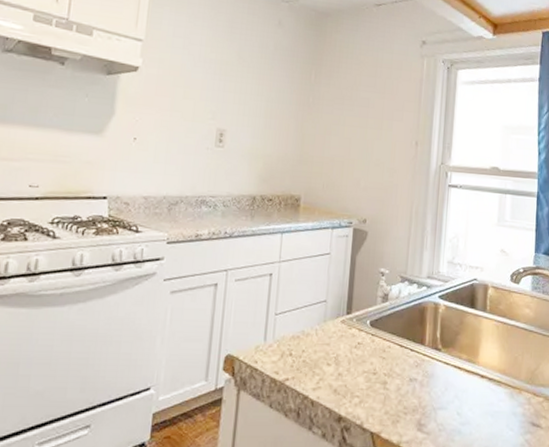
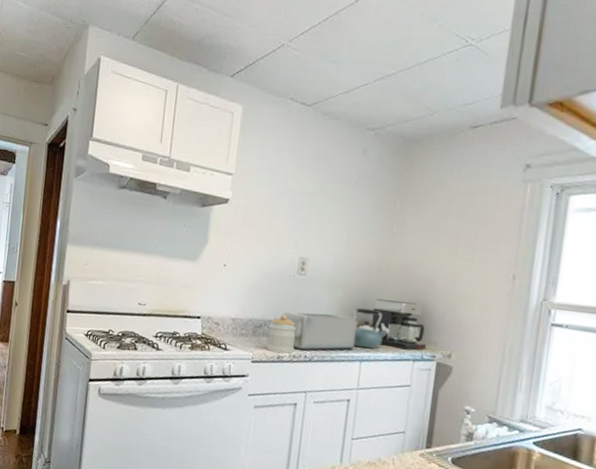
jar: none [184,190,216,232] -> present [267,314,297,354]
toaster: none [200,185,278,228] -> present [283,311,357,352]
kettle: none [274,178,309,220] -> present [353,308,389,350]
coffee maker: none [291,168,344,218] -> present [371,298,427,351]

